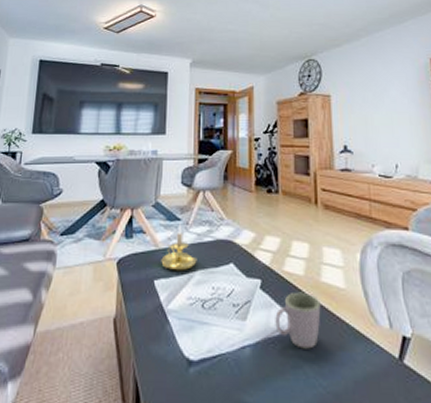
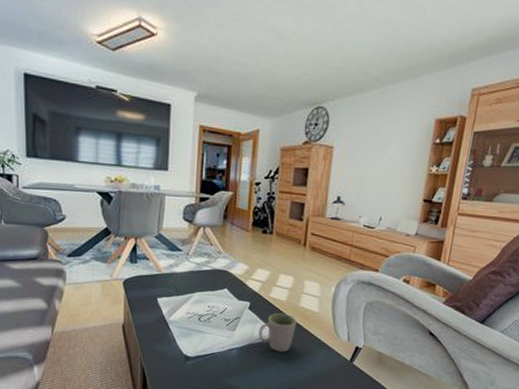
candle holder: present [161,222,197,271] -> none [163,252,196,293]

